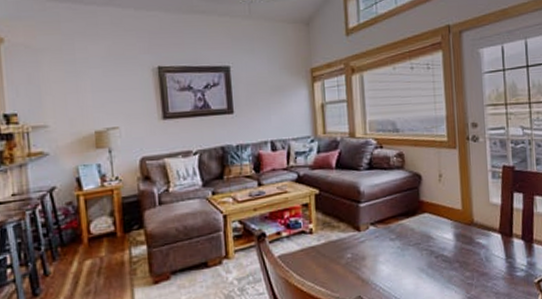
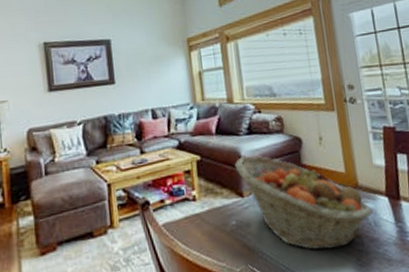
fruit basket: none [353,190,485,283] -> present [234,155,373,250]

